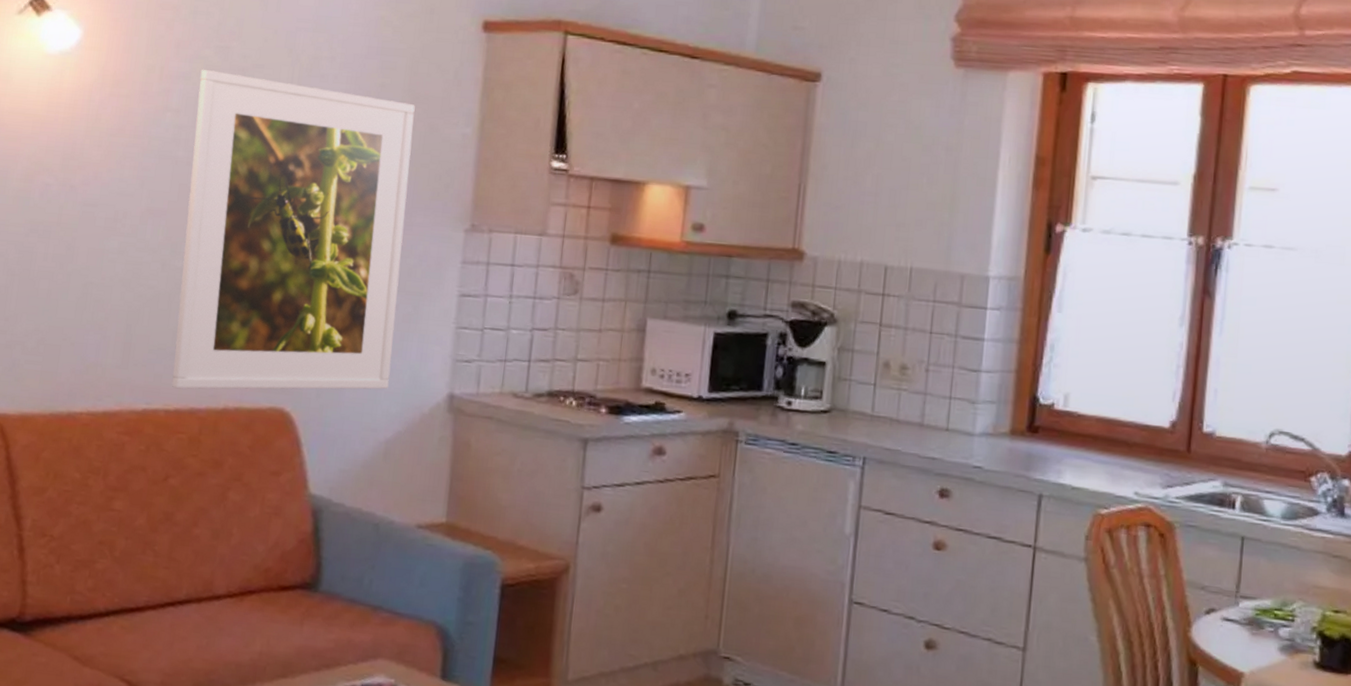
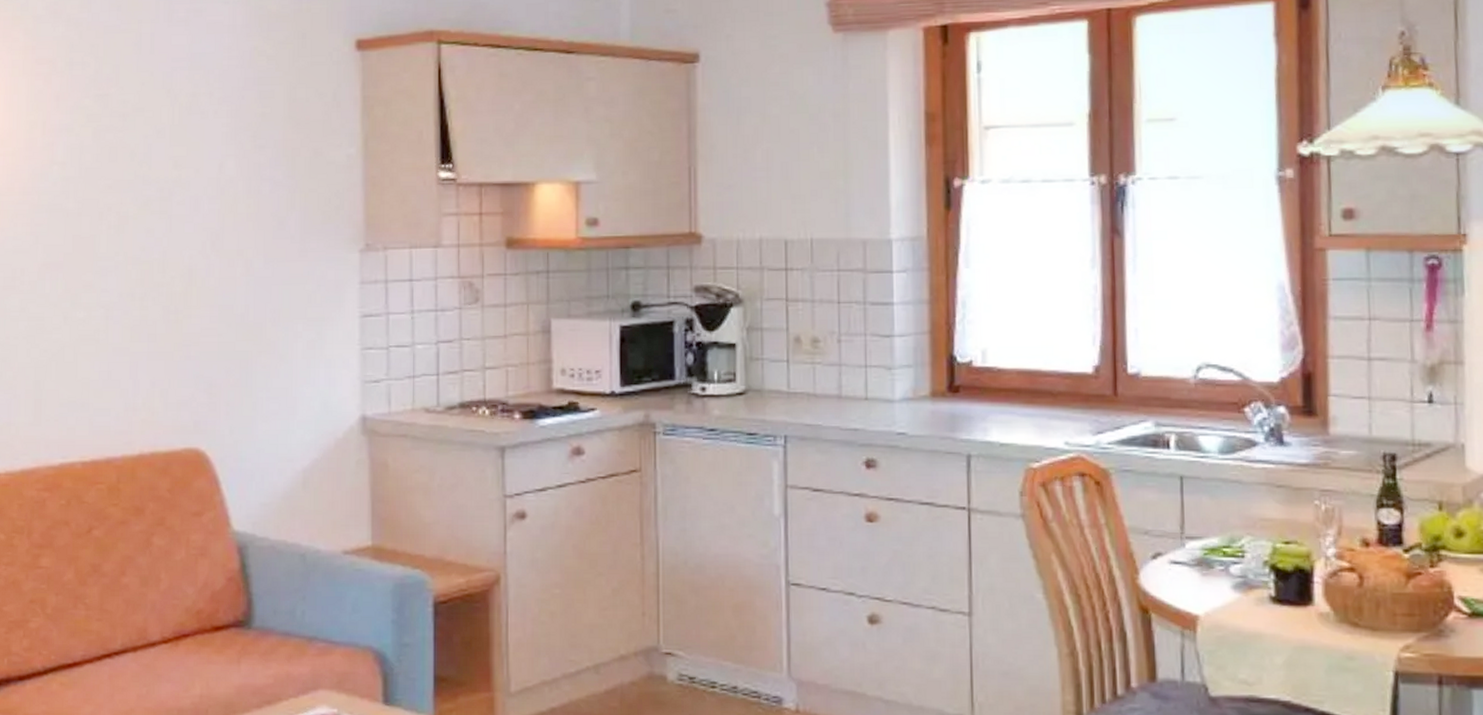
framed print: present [172,70,415,390] -> none [82,119,300,440]

